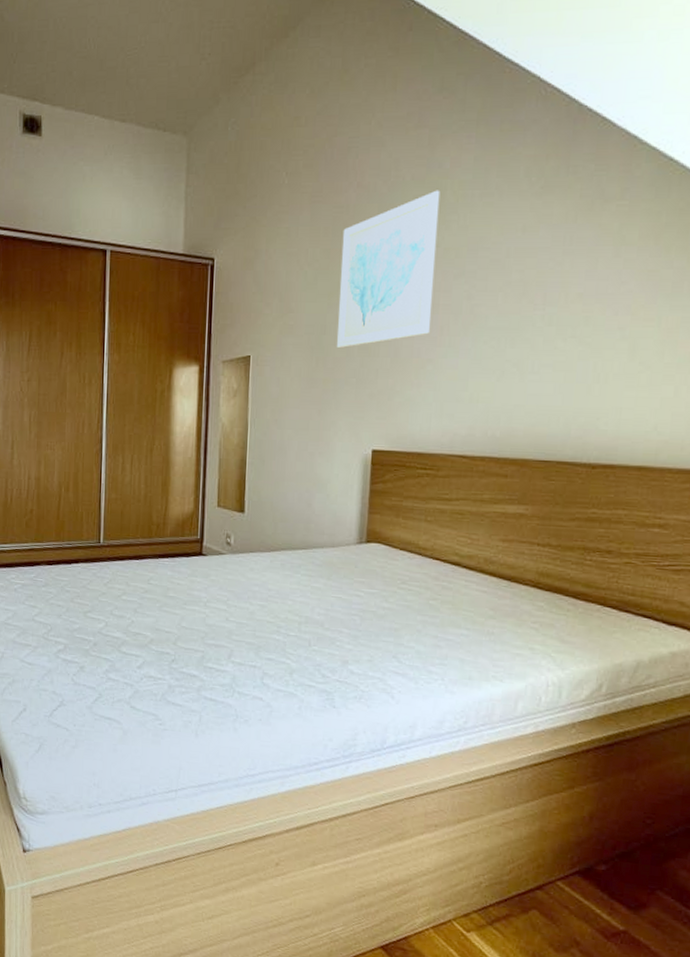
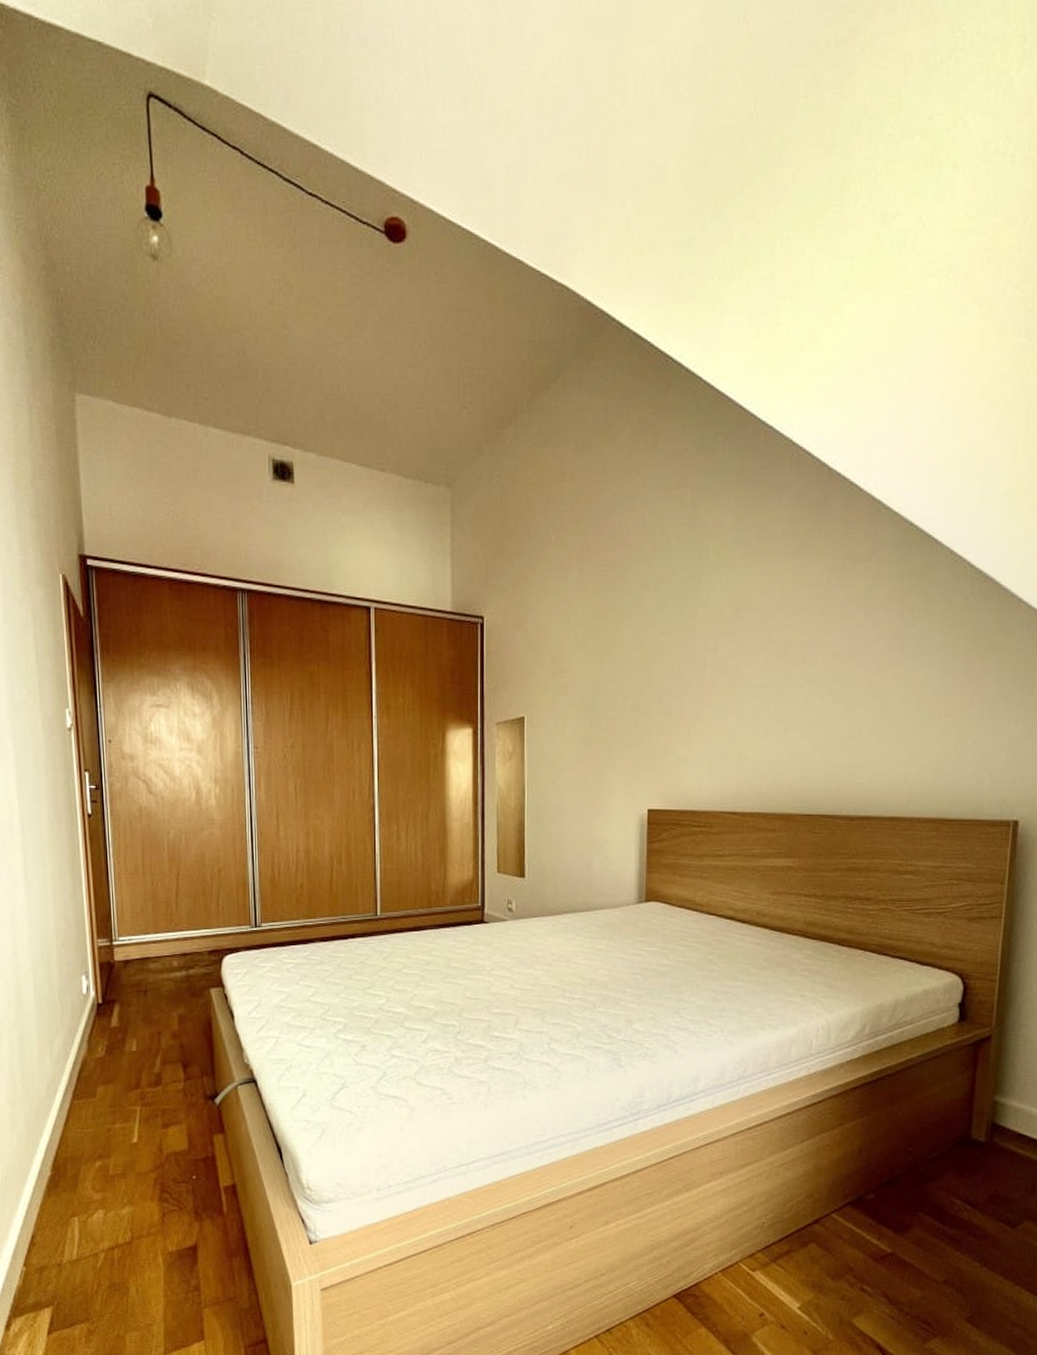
wall art: present [337,190,441,348] -> none [610,549,704,707]

